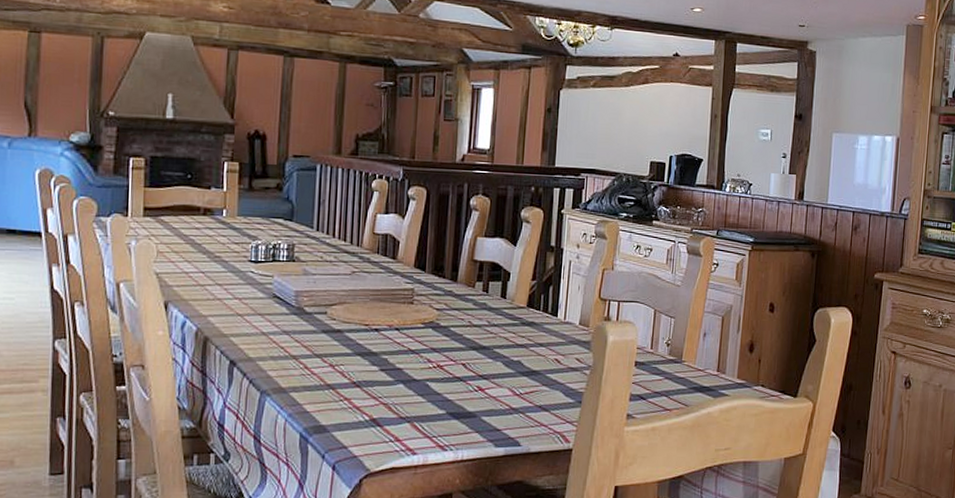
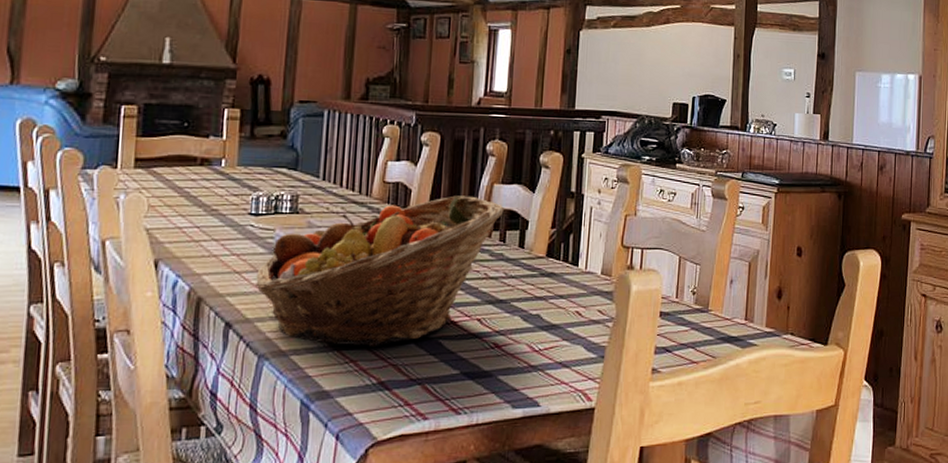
fruit basket: none [257,247,488,387] -> present [255,195,505,348]

